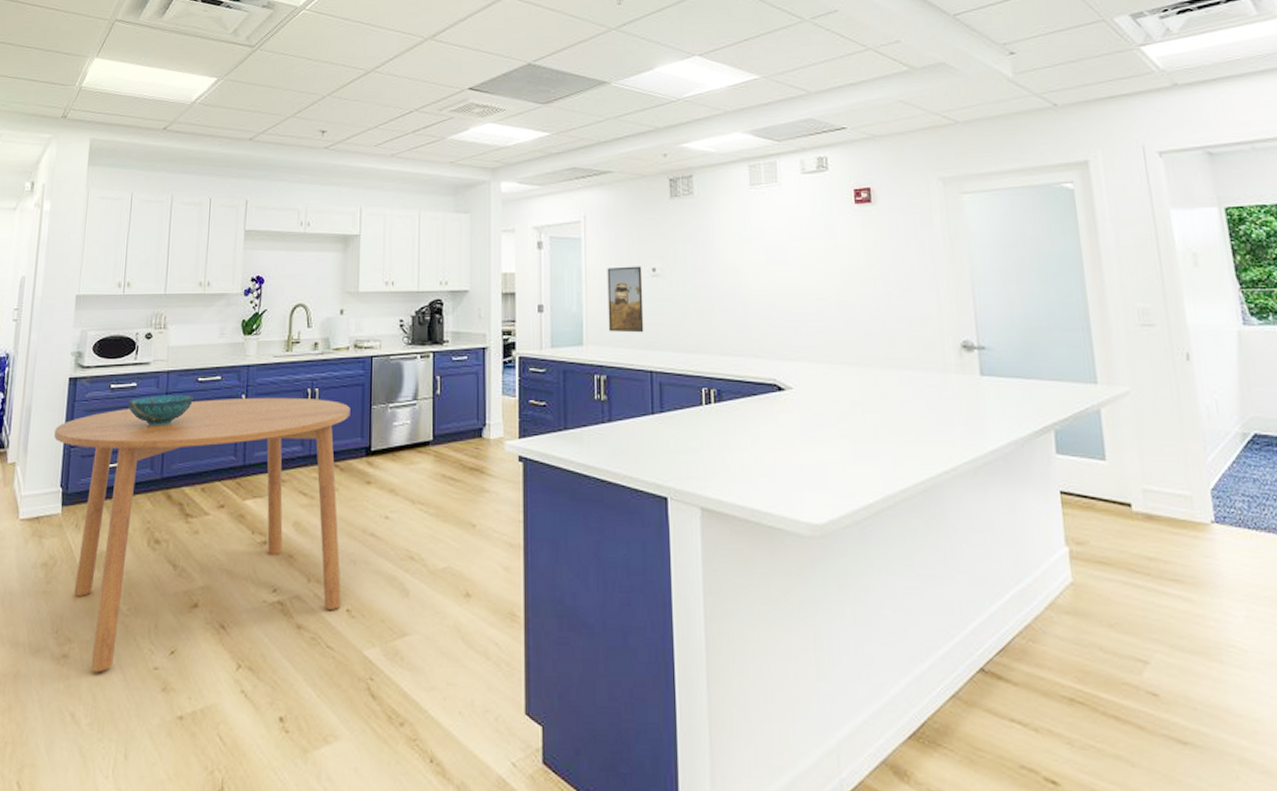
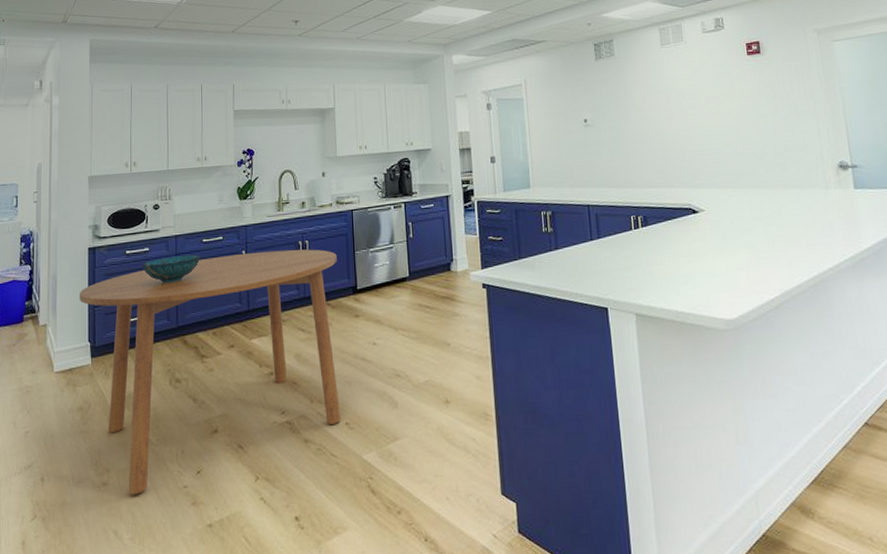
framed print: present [607,266,644,333] -> none [546,118,580,175]

